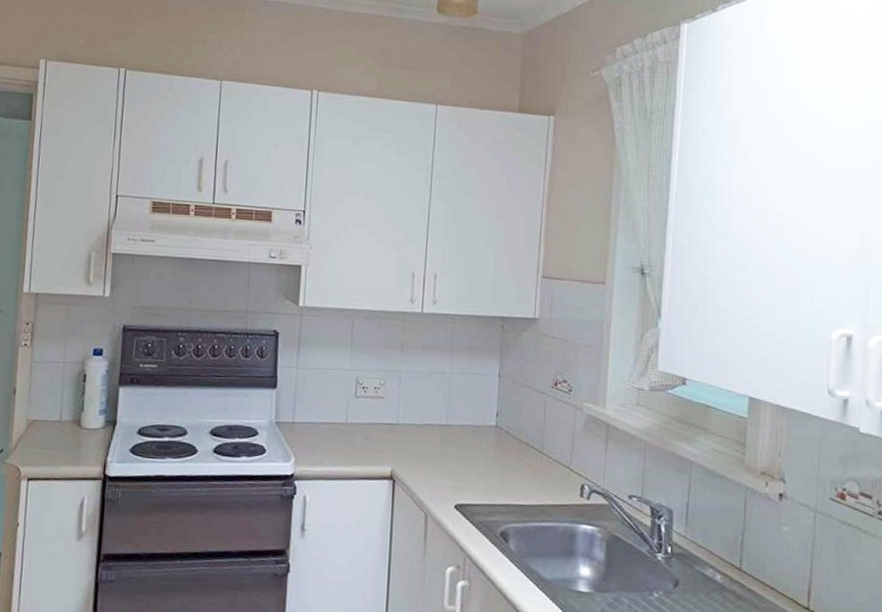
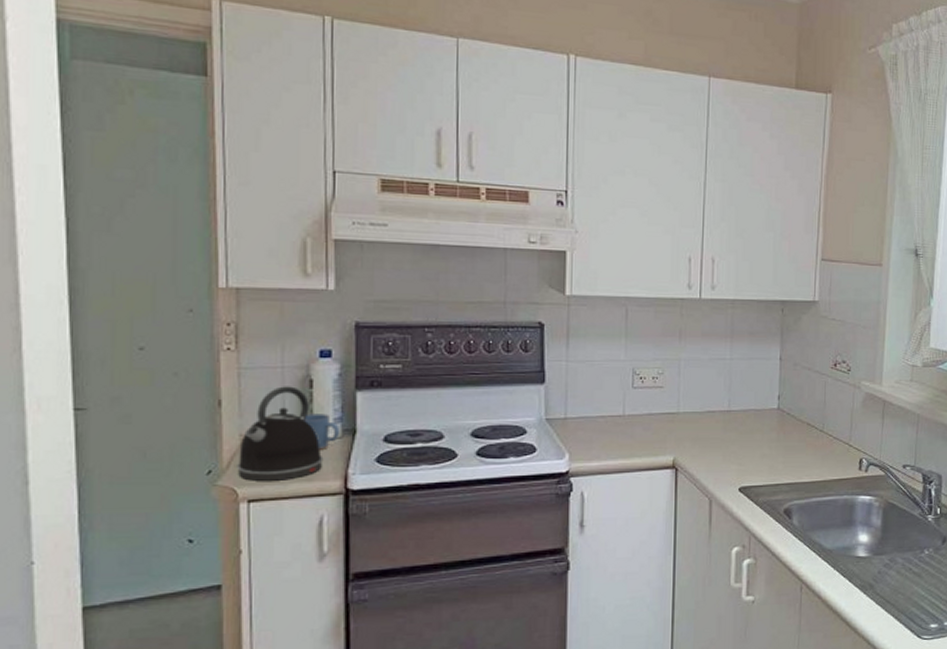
kettle: none [22,379,89,463] -> present [237,386,324,481]
mug: none [76,404,104,438] -> present [304,414,341,450]

